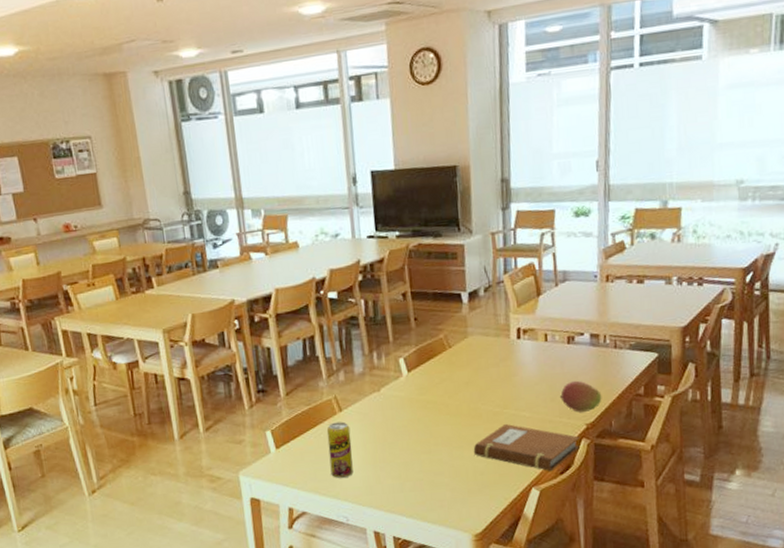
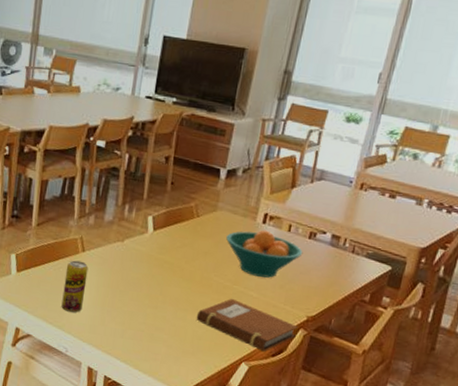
fruit bowl: none [484,345,566,395] -> present [226,230,303,278]
fruit: present [560,380,602,412] -> none [289,274,329,306]

